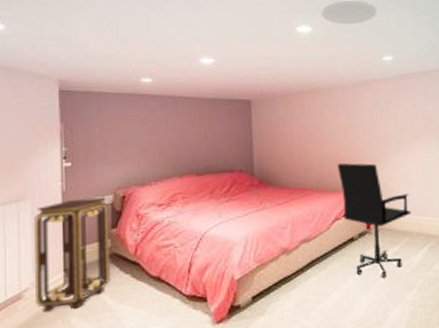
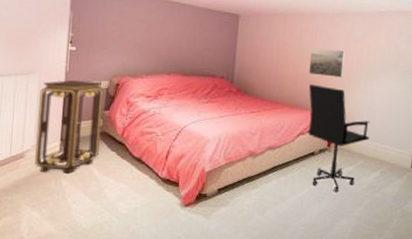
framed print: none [333,122,373,153] -> present [308,48,345,78]

